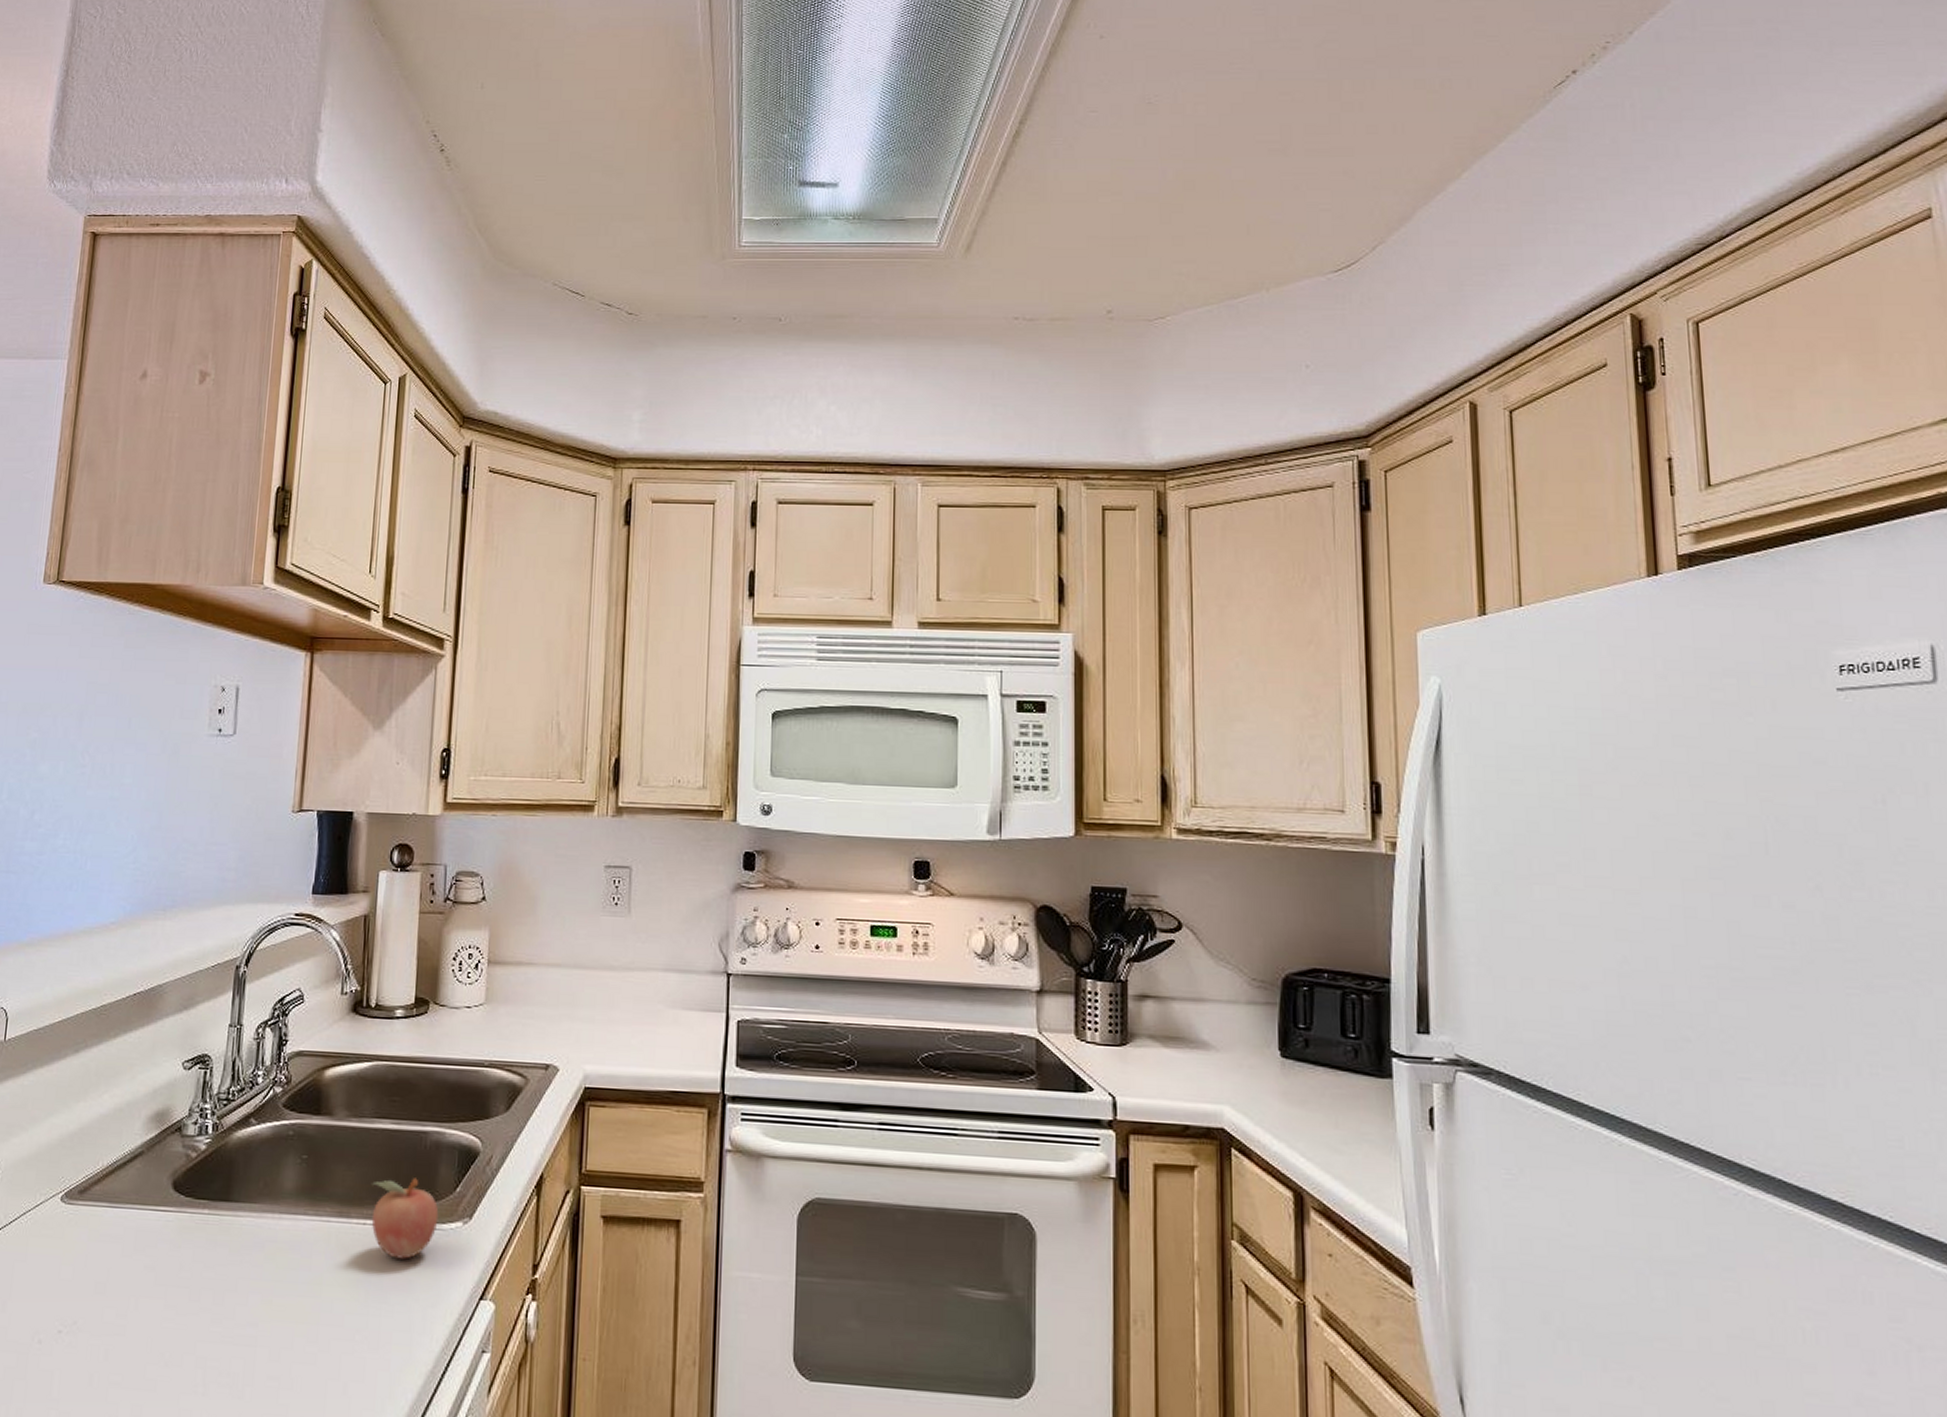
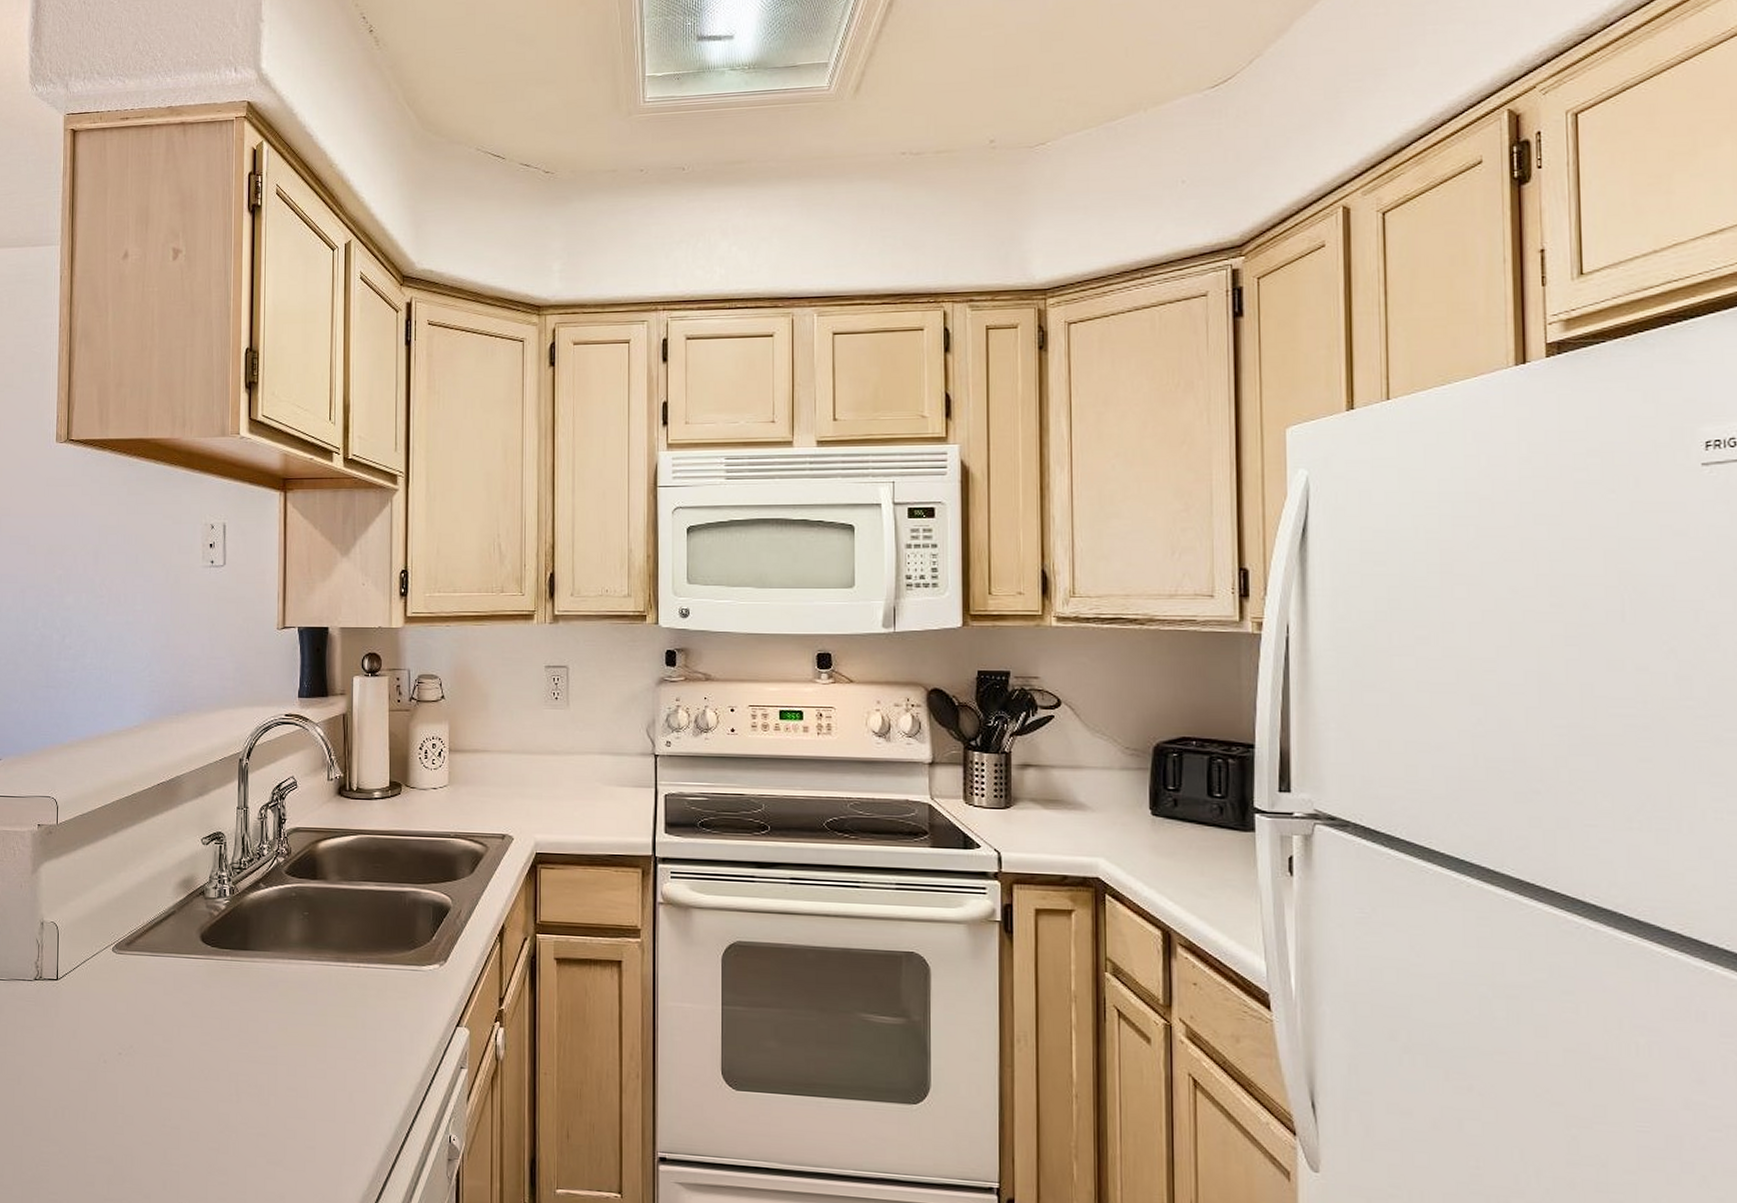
fruit: present [371,1178,439,1259] -> none [363,929,419,995]

